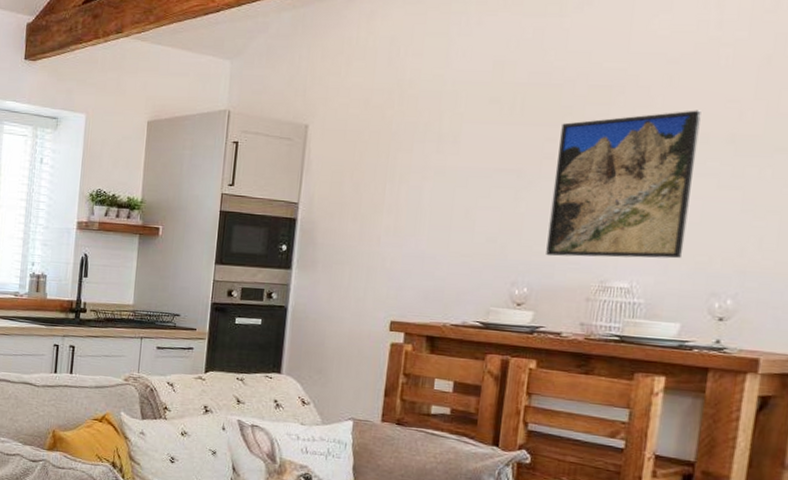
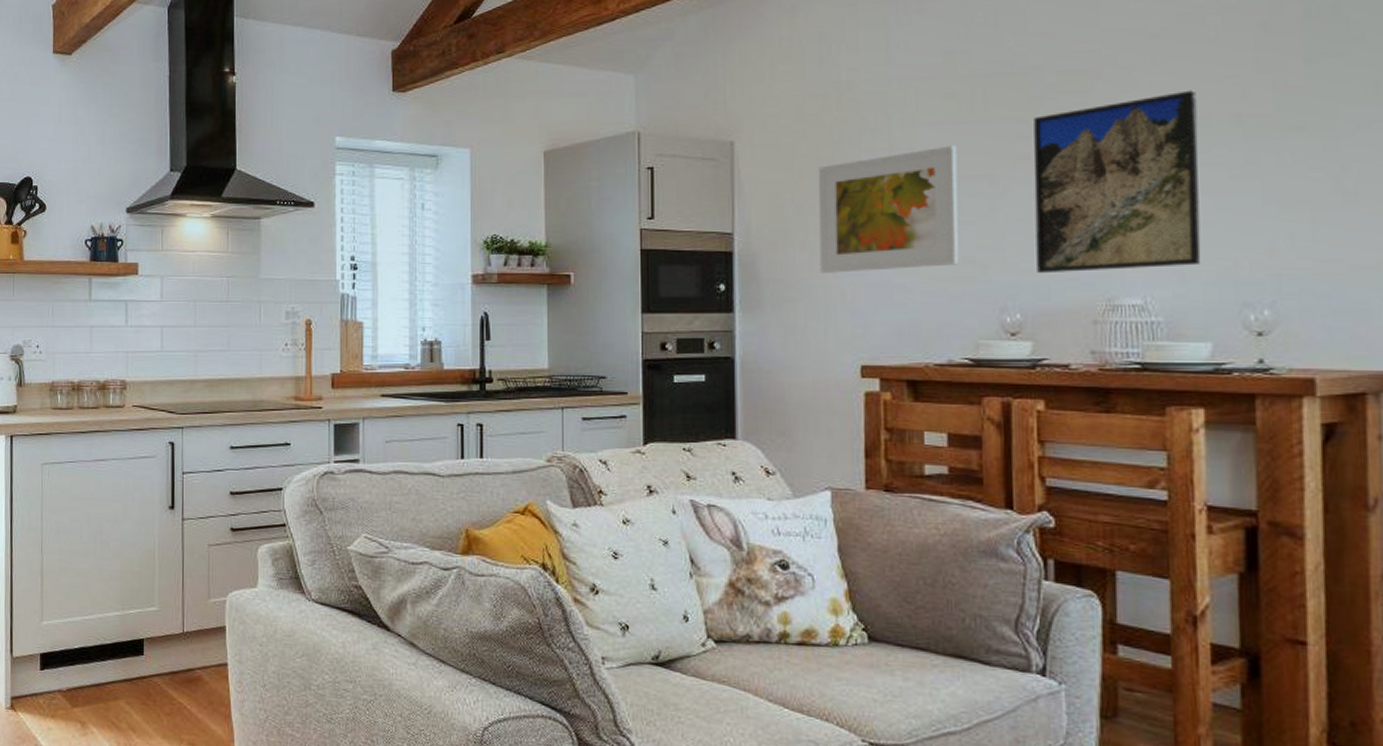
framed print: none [366,142,495,244] -> present [818,145,959,273]

